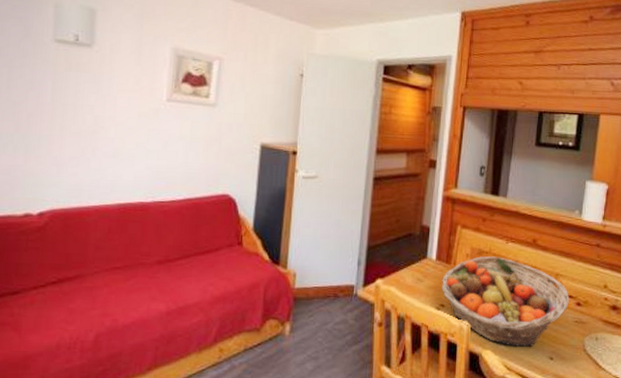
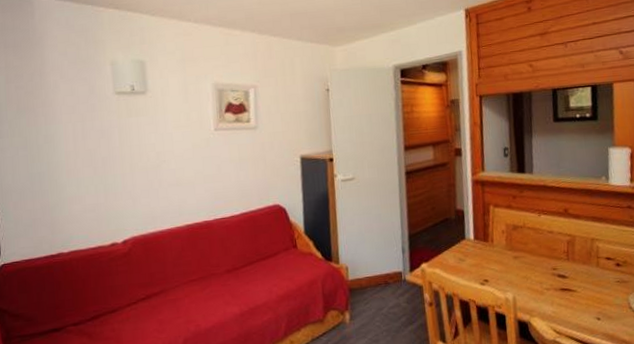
fruit basket: present [442,256,569,347] -> none [482,229,608,312]

